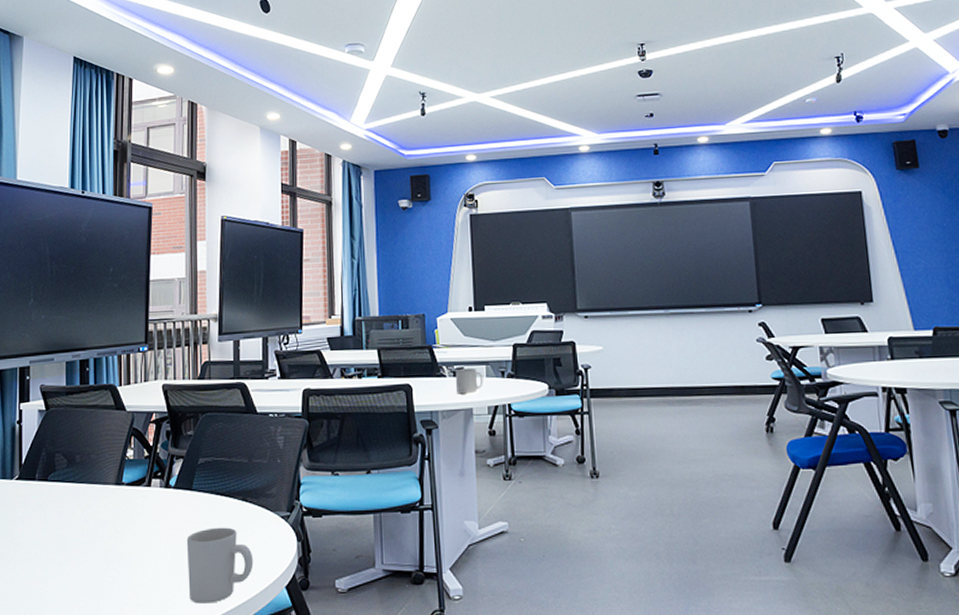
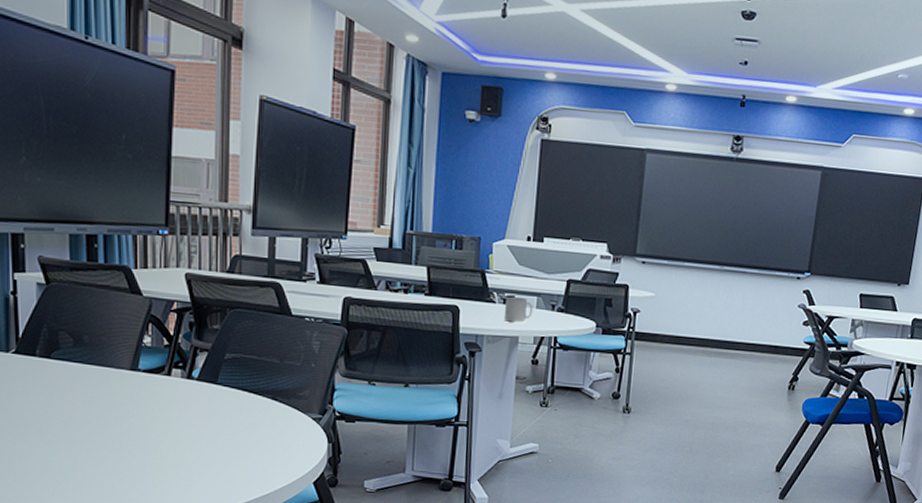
mug: present [186,527,254,604] -> none [209,422,281,492]

